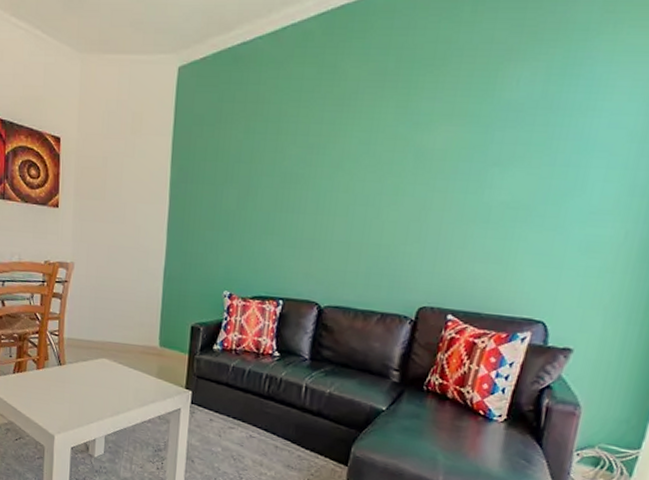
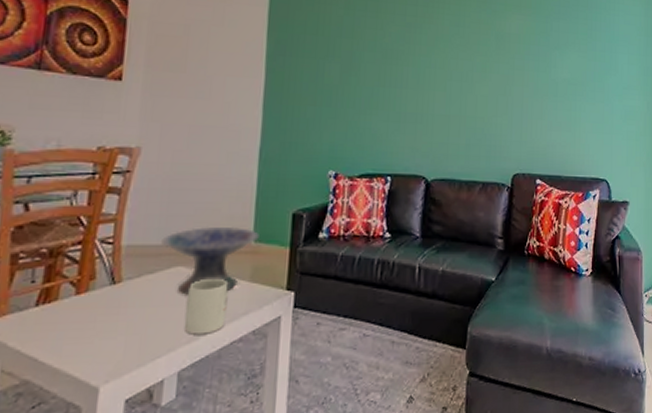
decorative bowl: none [91,330,164,382] -> present [161,226,259,295]
mug: none [108,370,140,413] -> present [184,278,229,335]

